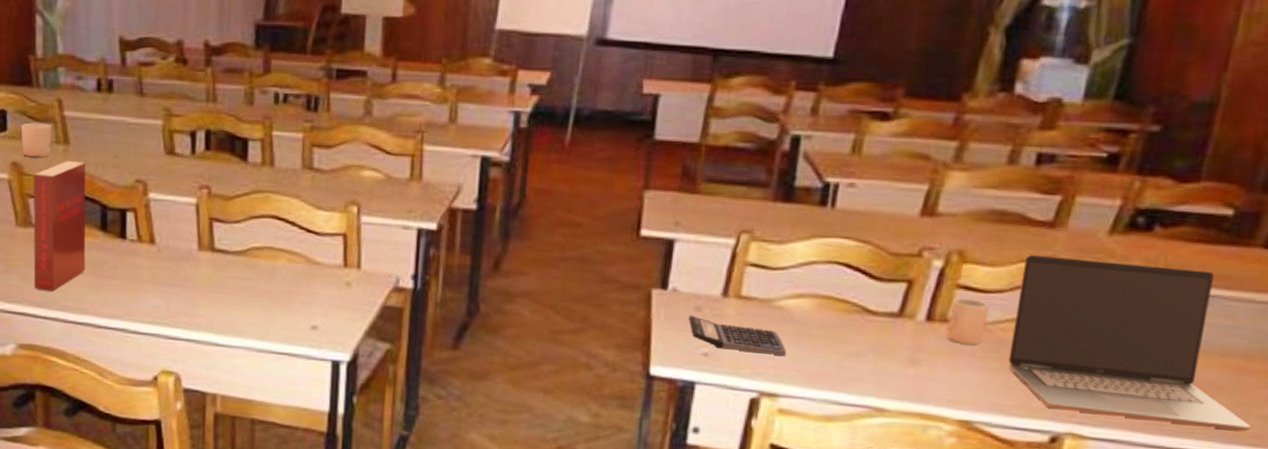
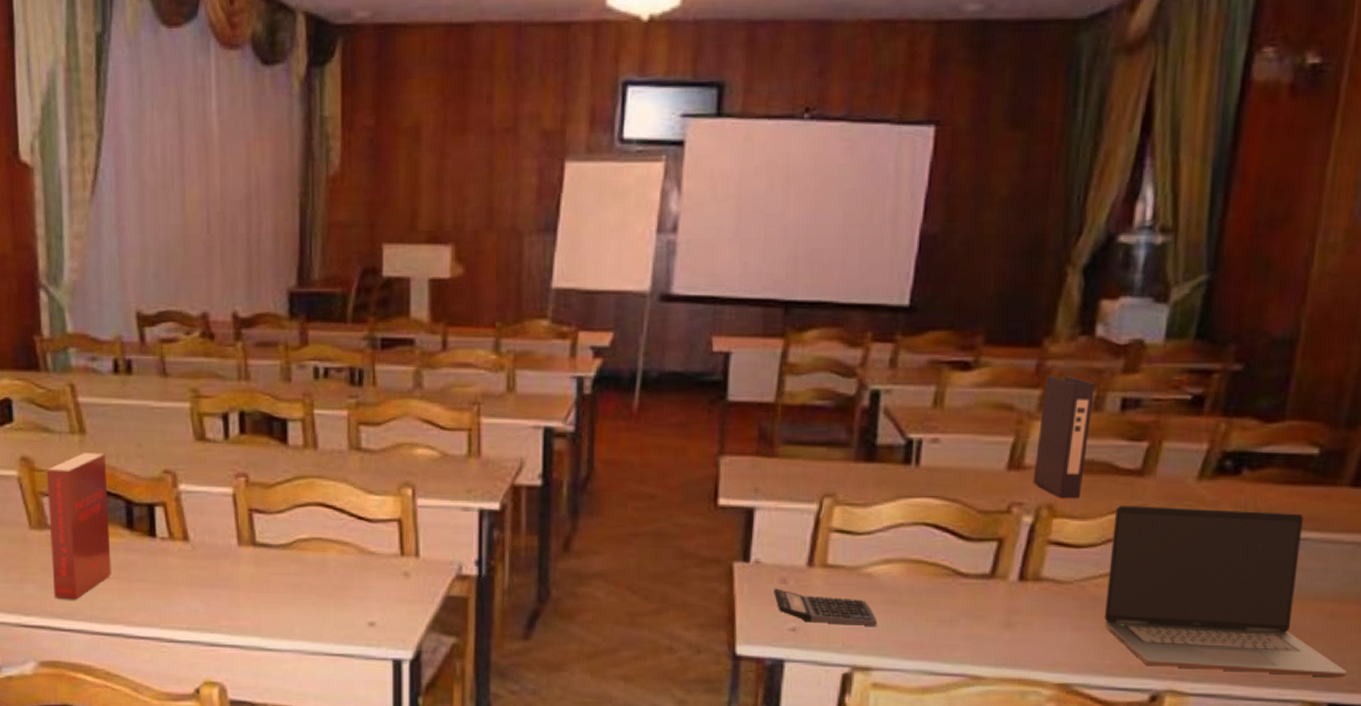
mug: present [21,122,52,158] -> none [29,411,66,451]
binder: none [944,128,1012,247] -> present [1032,375,1095,500]
mug: present [947,298,989,344] -> none [1040,554,1081,603]

